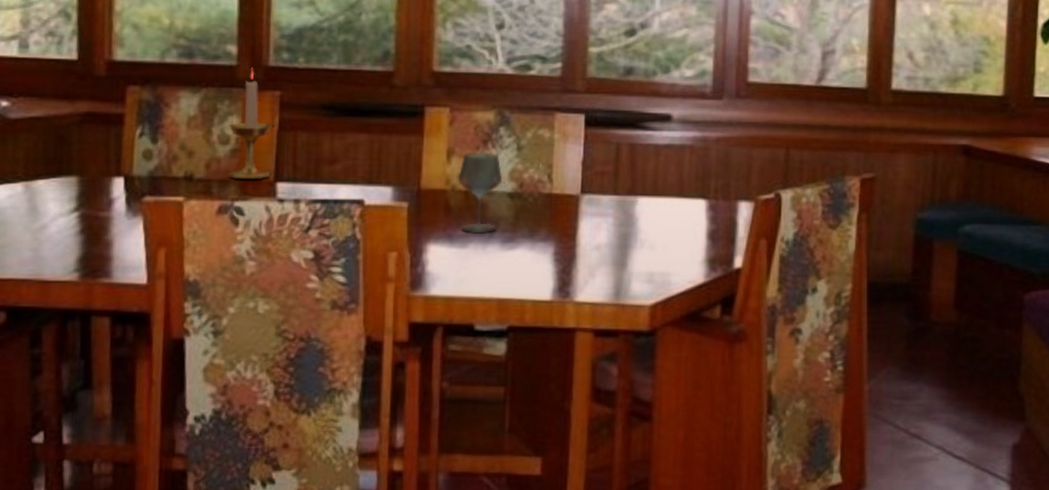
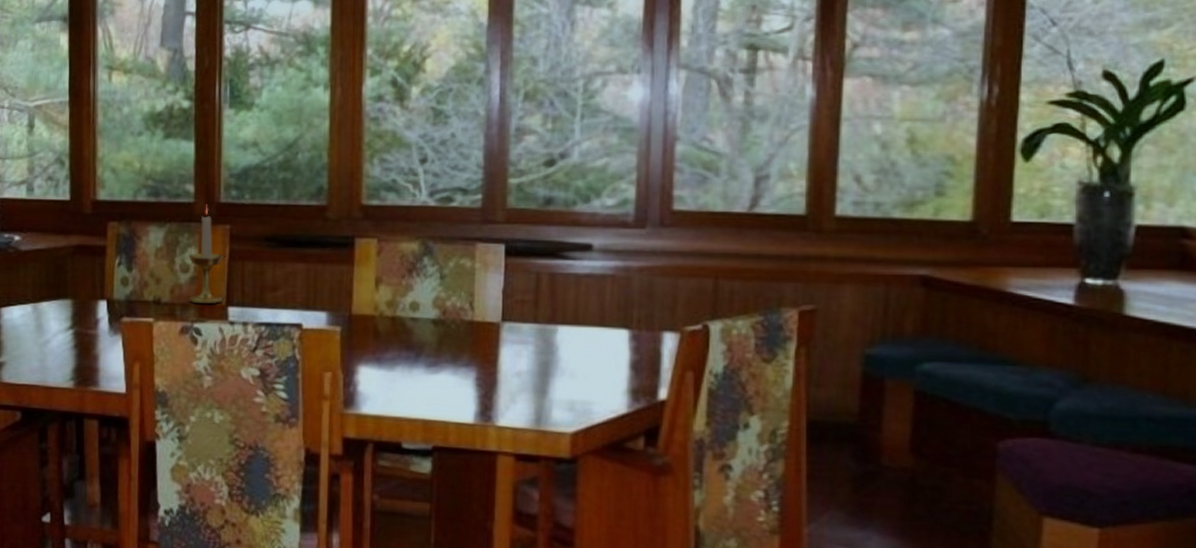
wine glass: present [458,153,503,234] -> none [385,281,427,358]

